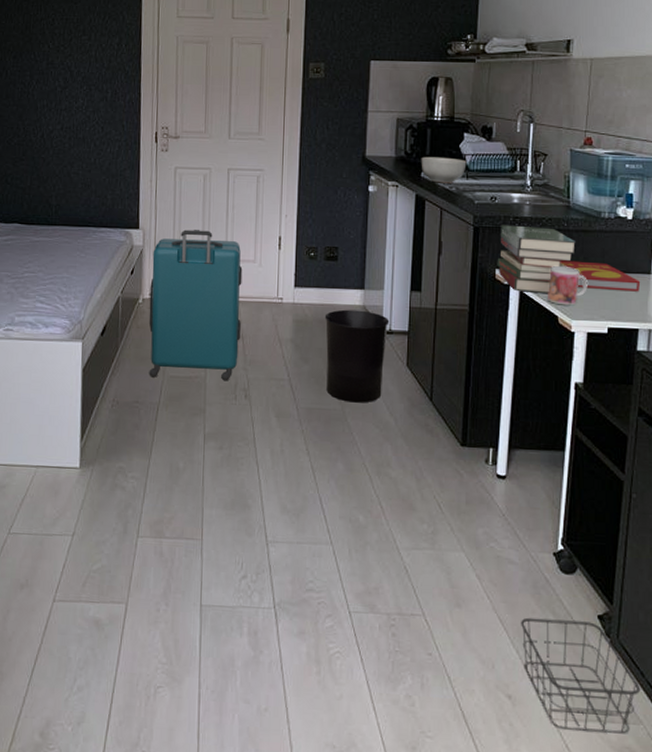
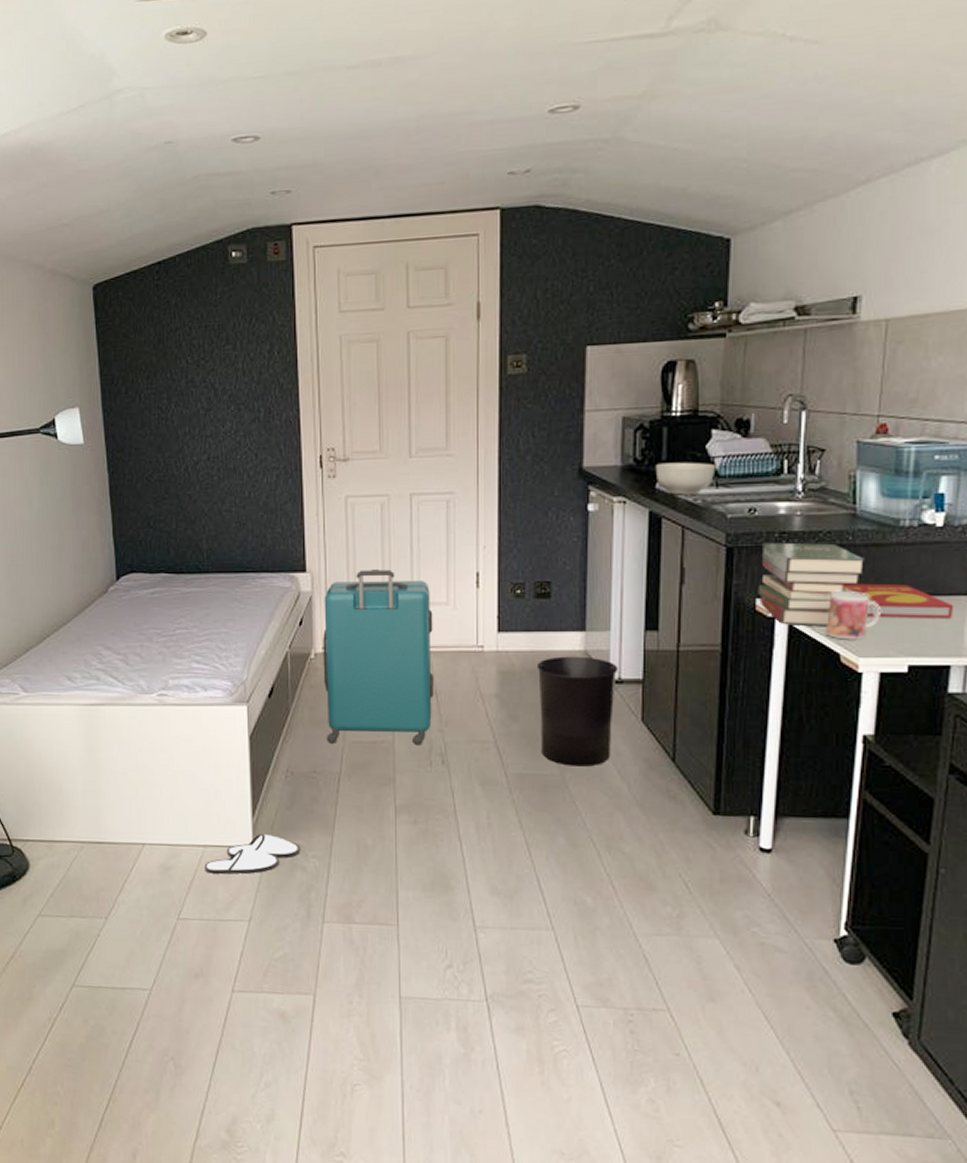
slippers: none [35,456,122,493] -> present [204,833,301,874]
basket: present [521,617,641,734] -> none [792,1014,949,1150]

